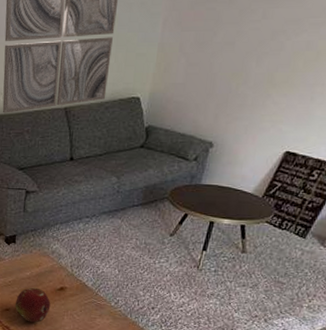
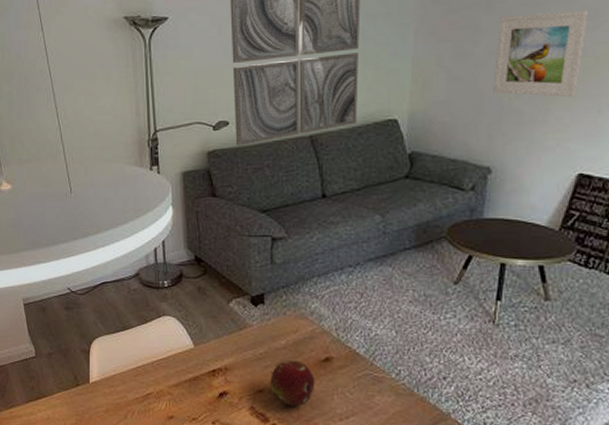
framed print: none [224,9,318,85] -> present [493,11,589,97]

